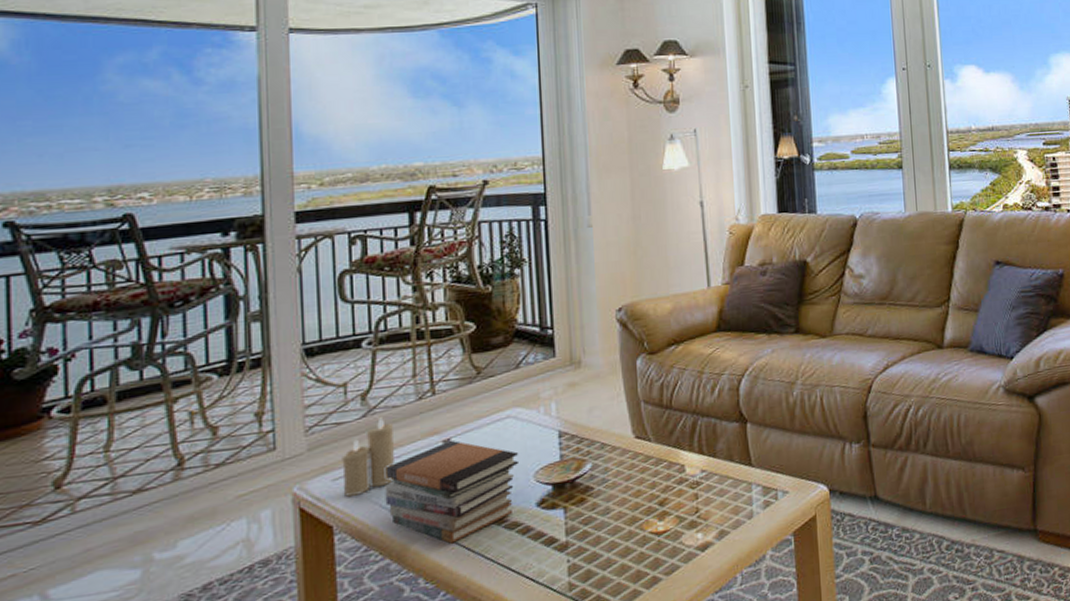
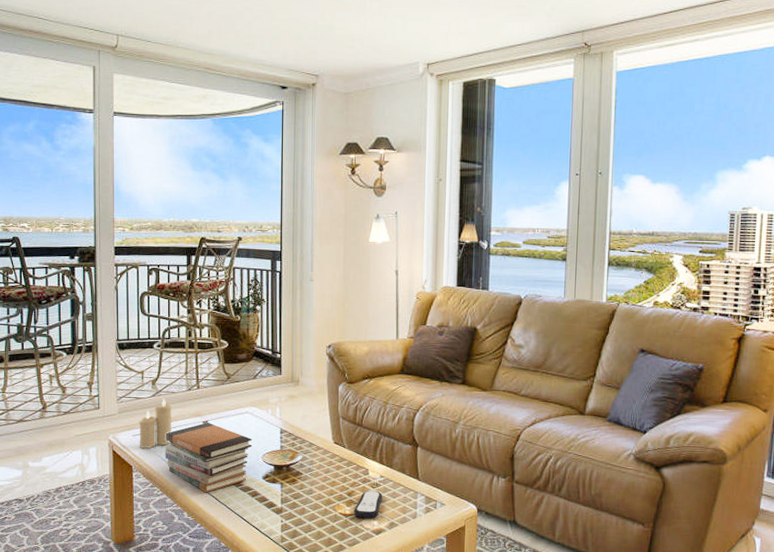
remote control: none [668,491,707,534] -> present [353,490,383,519]

